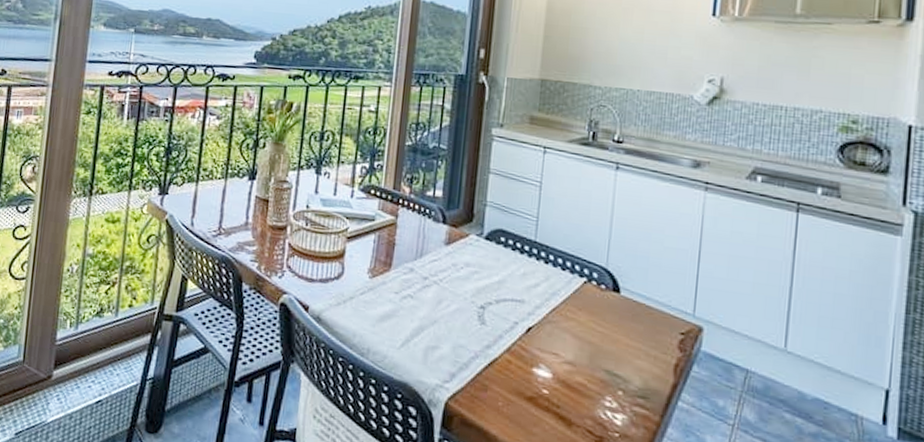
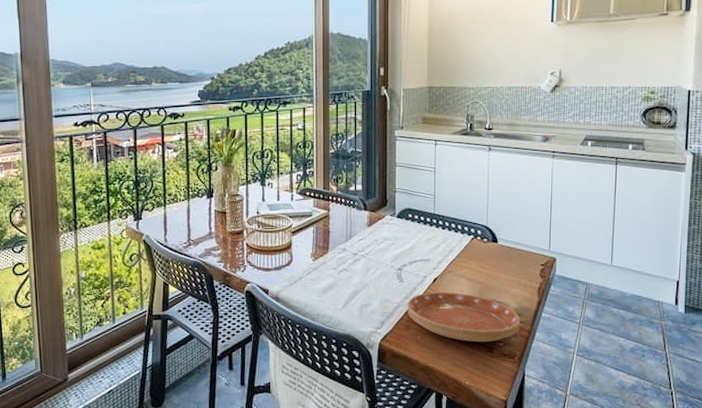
saucer: none [487,344,646,430] -> present [407,292,521,342]

